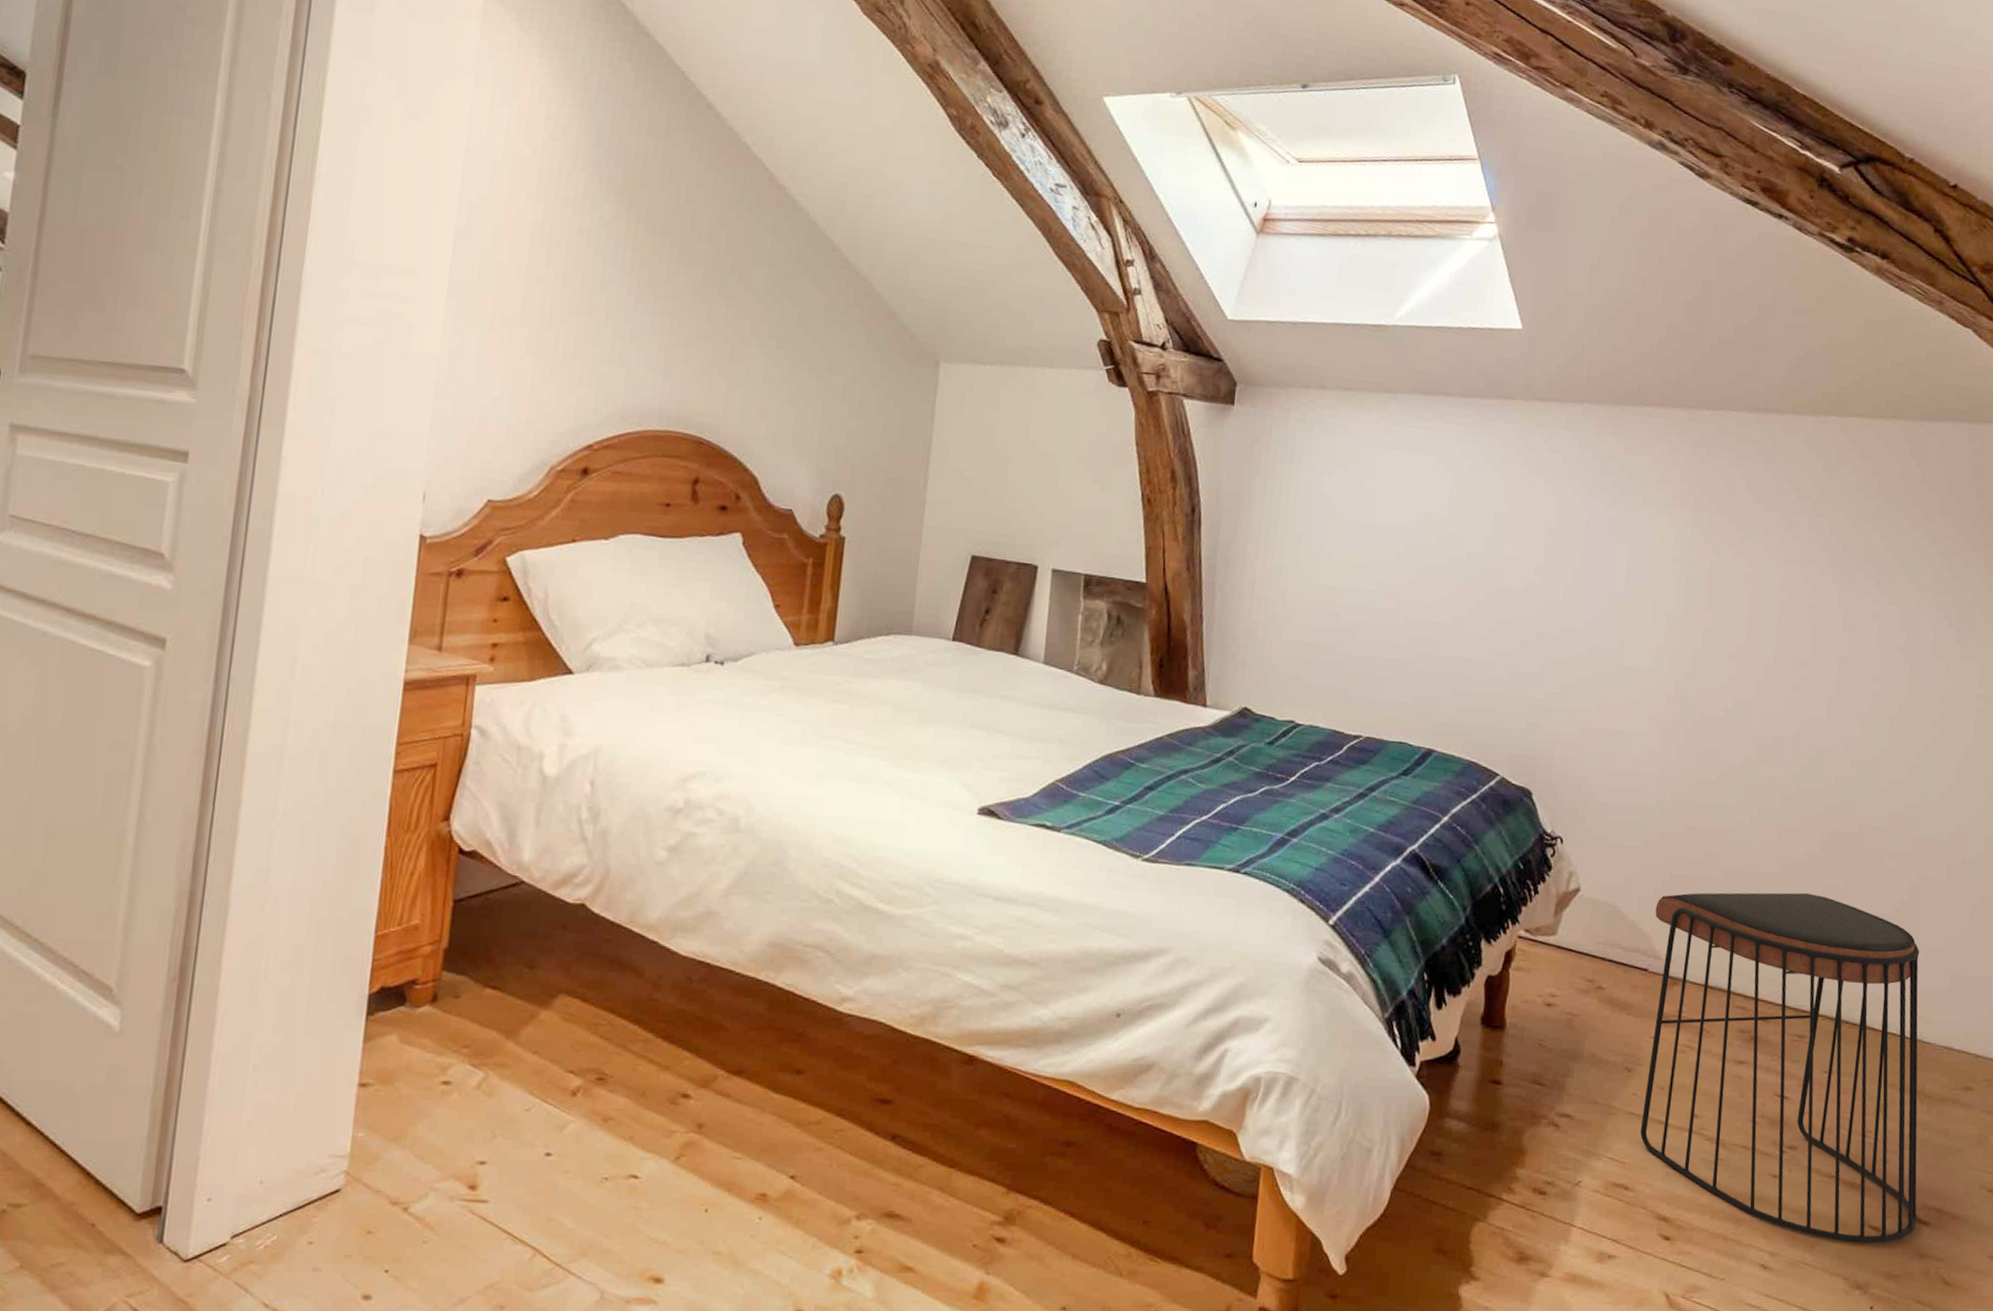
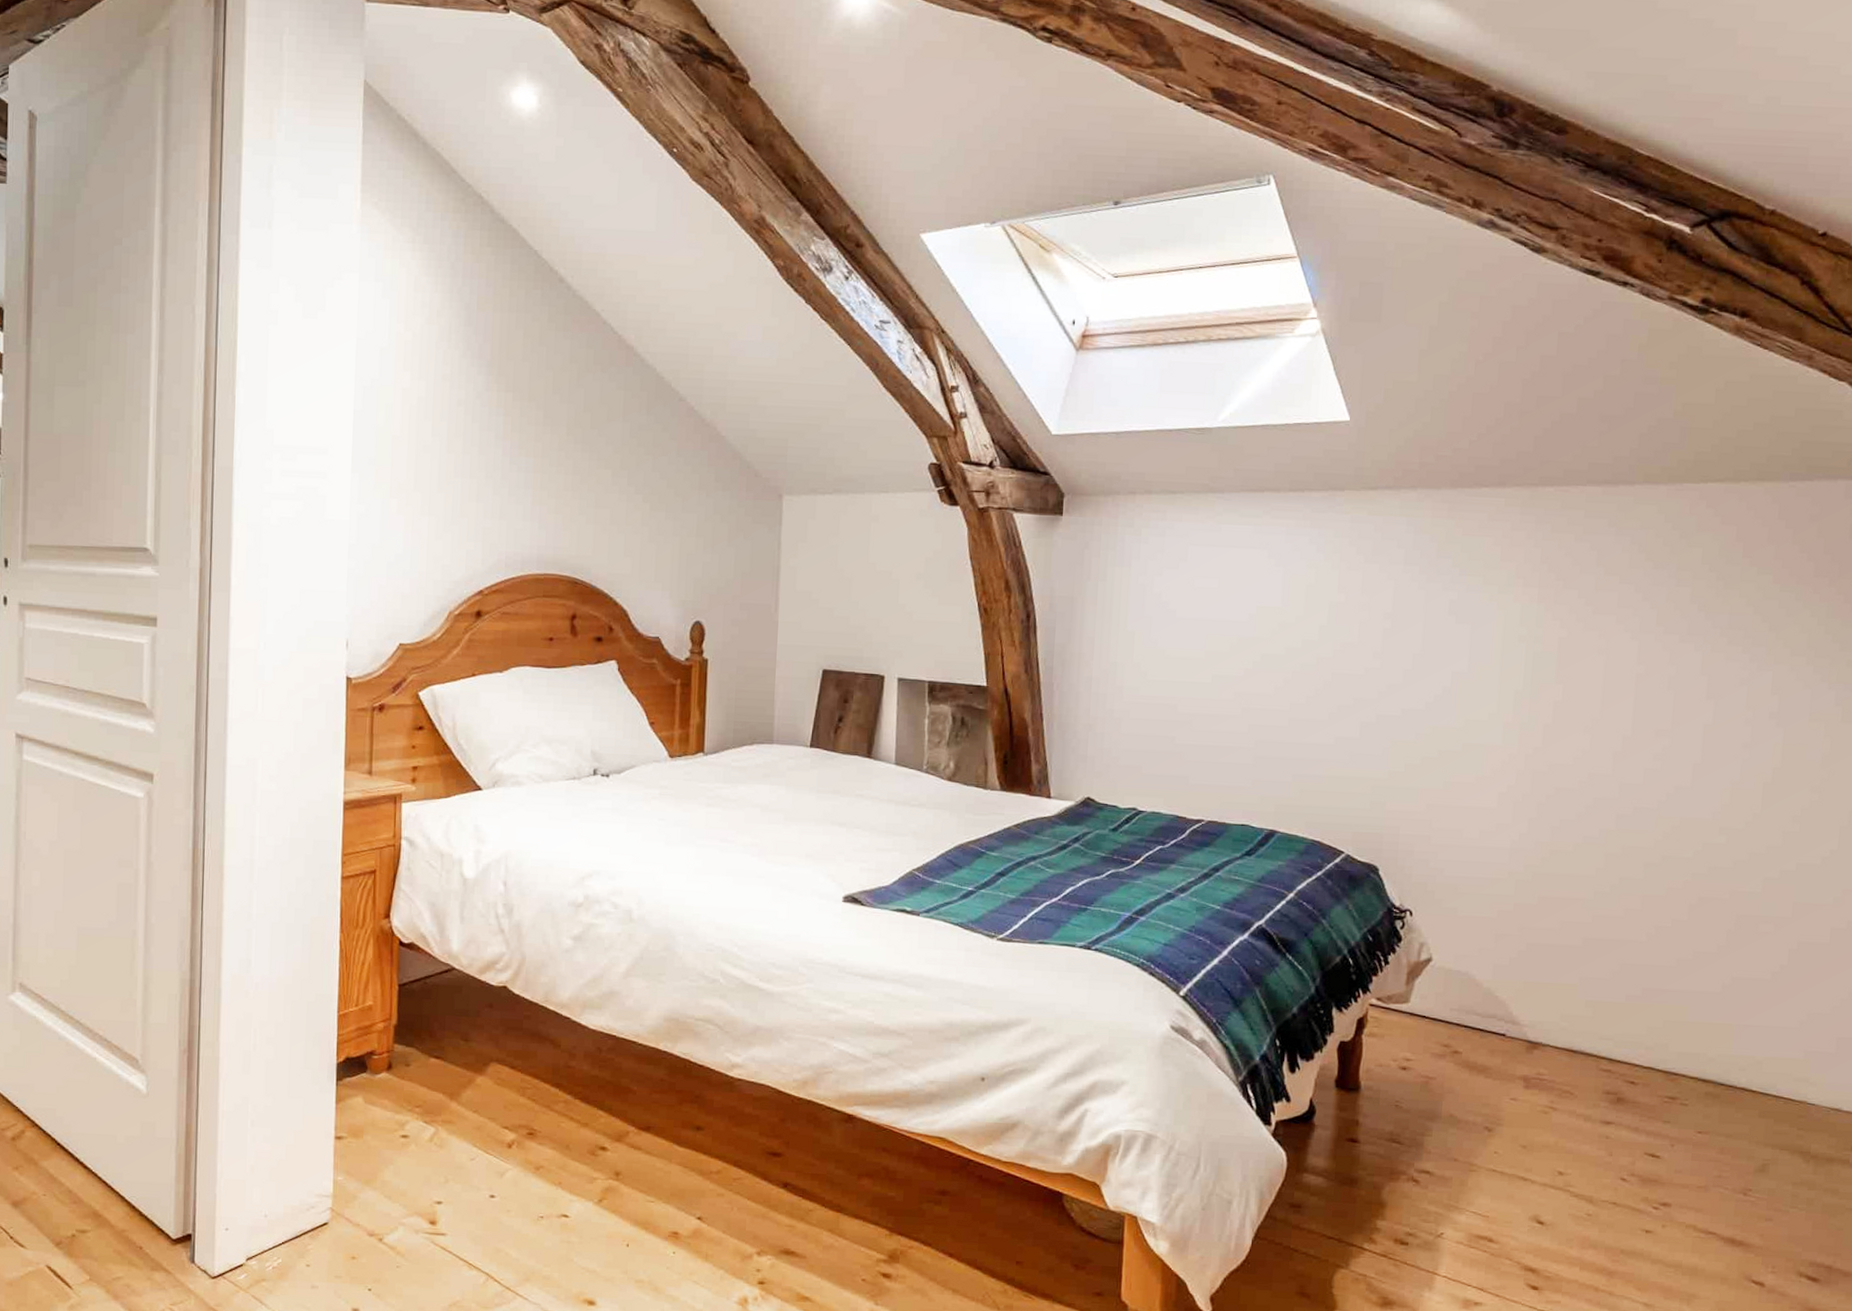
stool: present [1640,892,1920,1244] -> none [1502,958,1805,1298]

